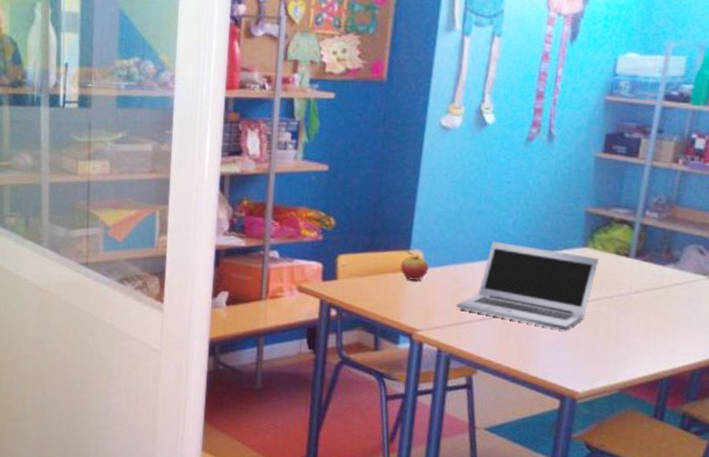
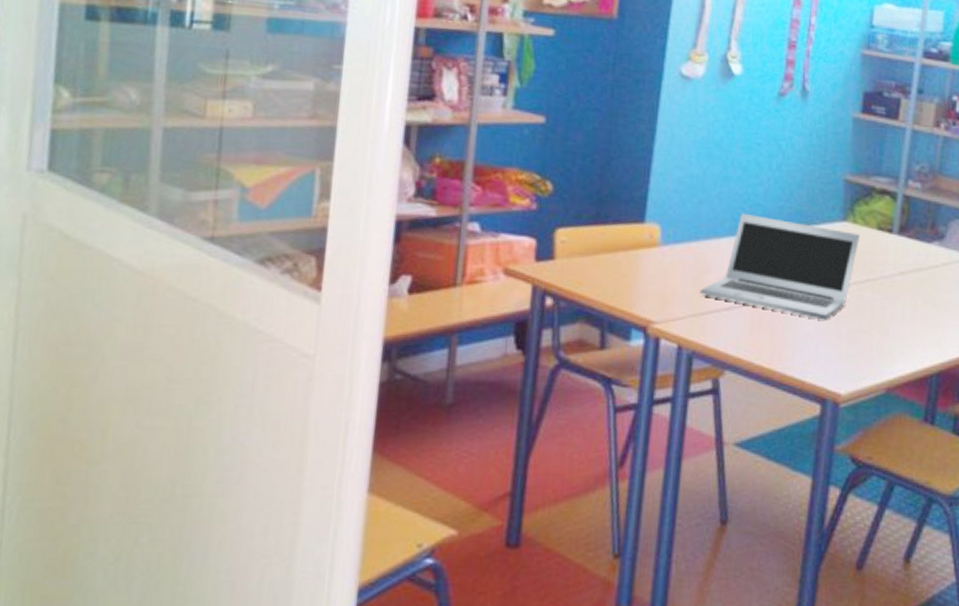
fruit: present [400,250,429,281] -> none [632,223,667,261]

